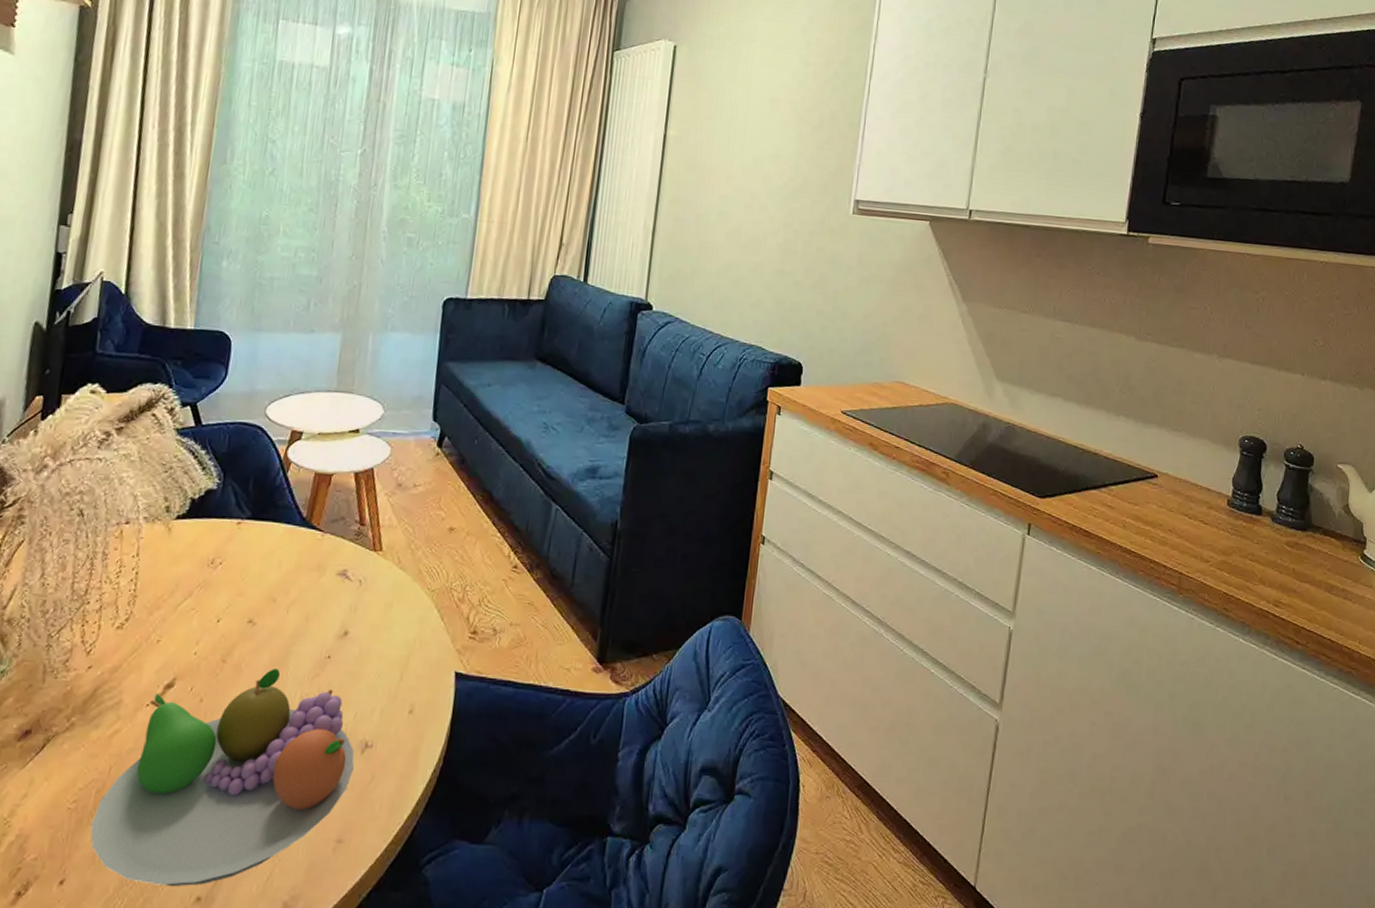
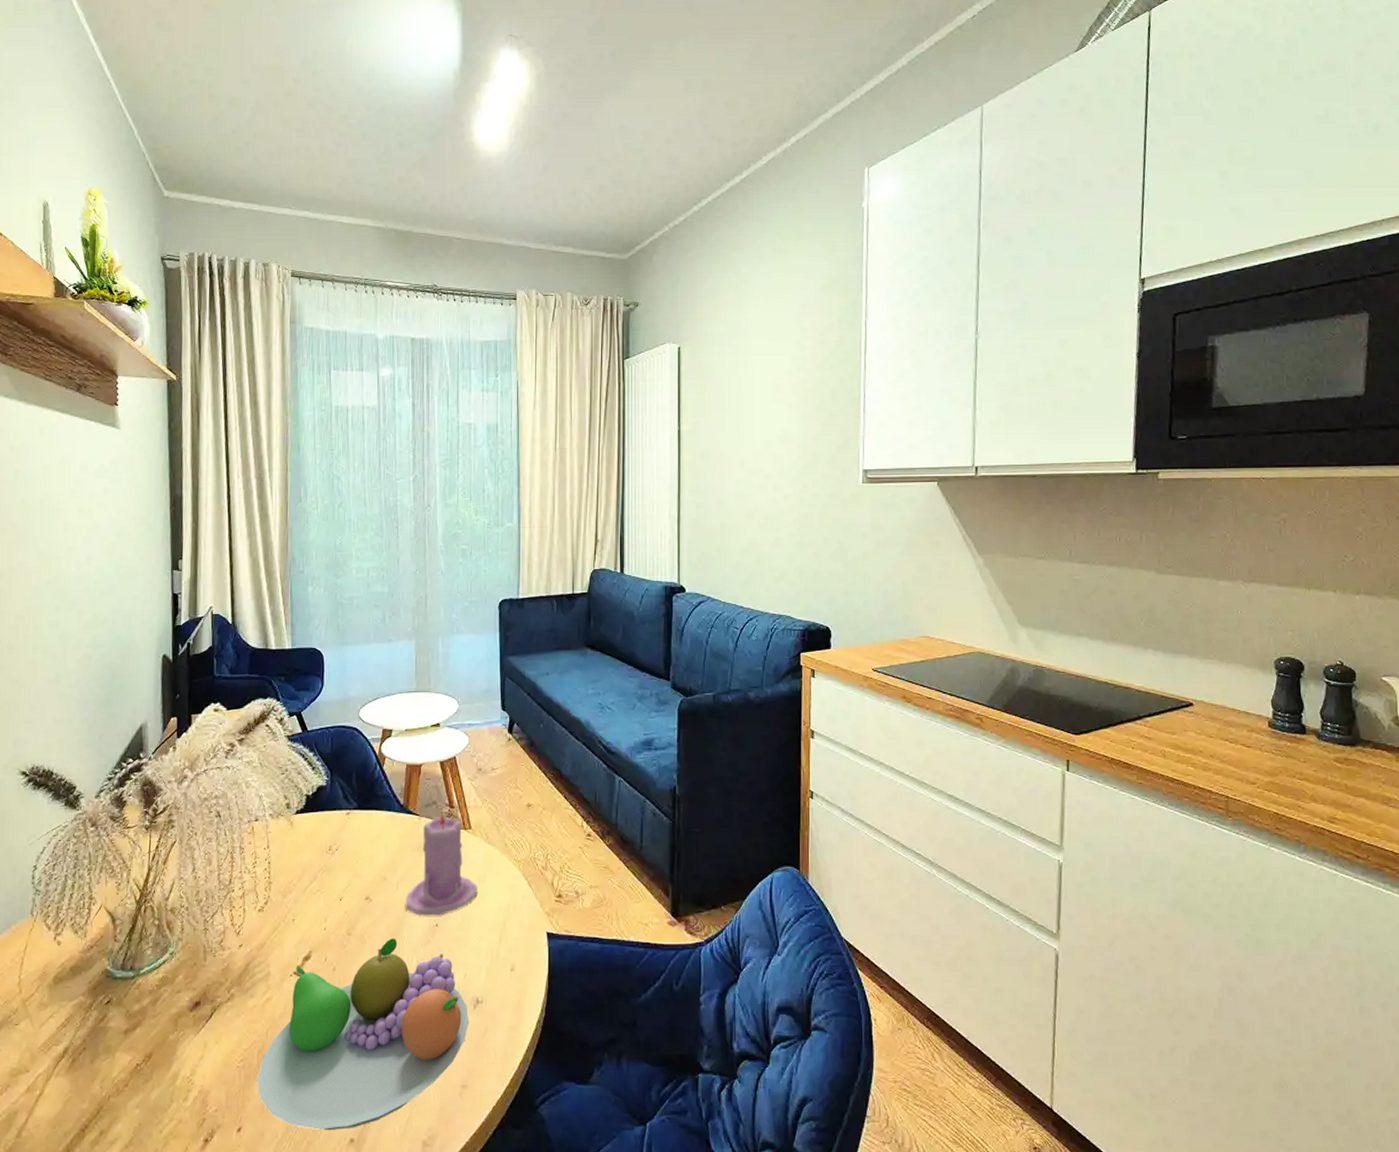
candle: none [294,526,382,646] -> present [405,809,478,916]

